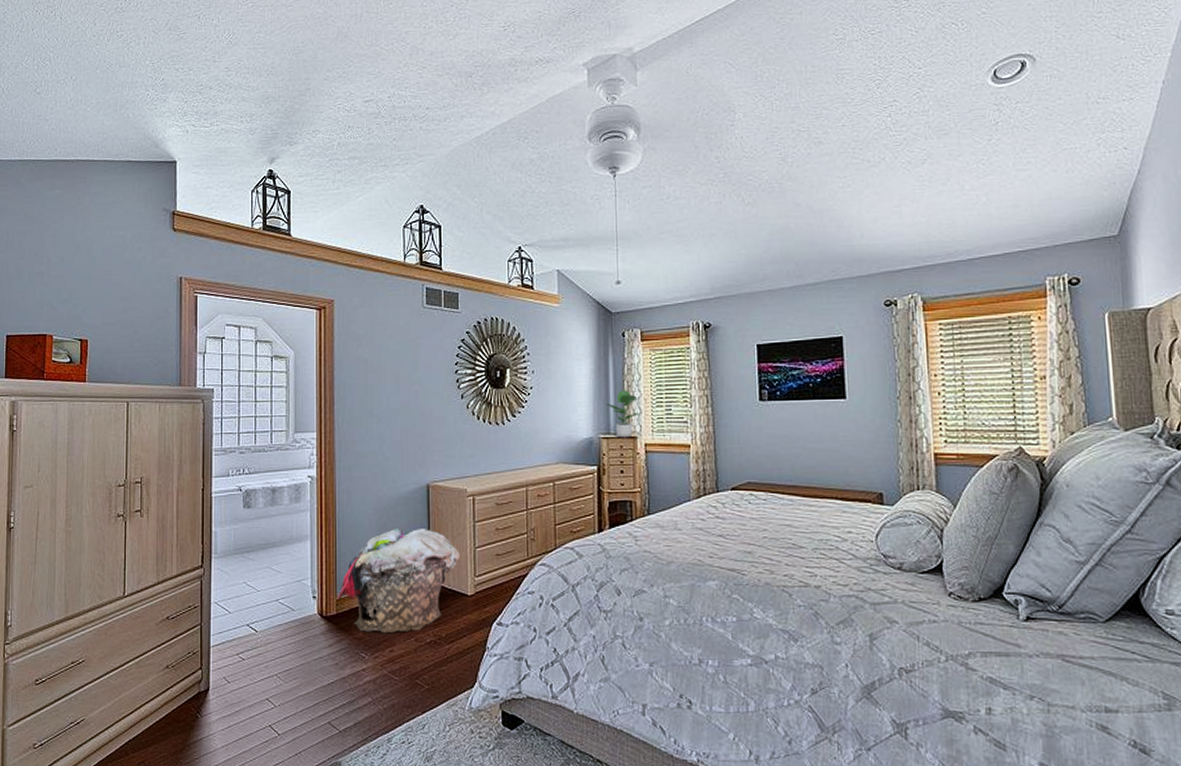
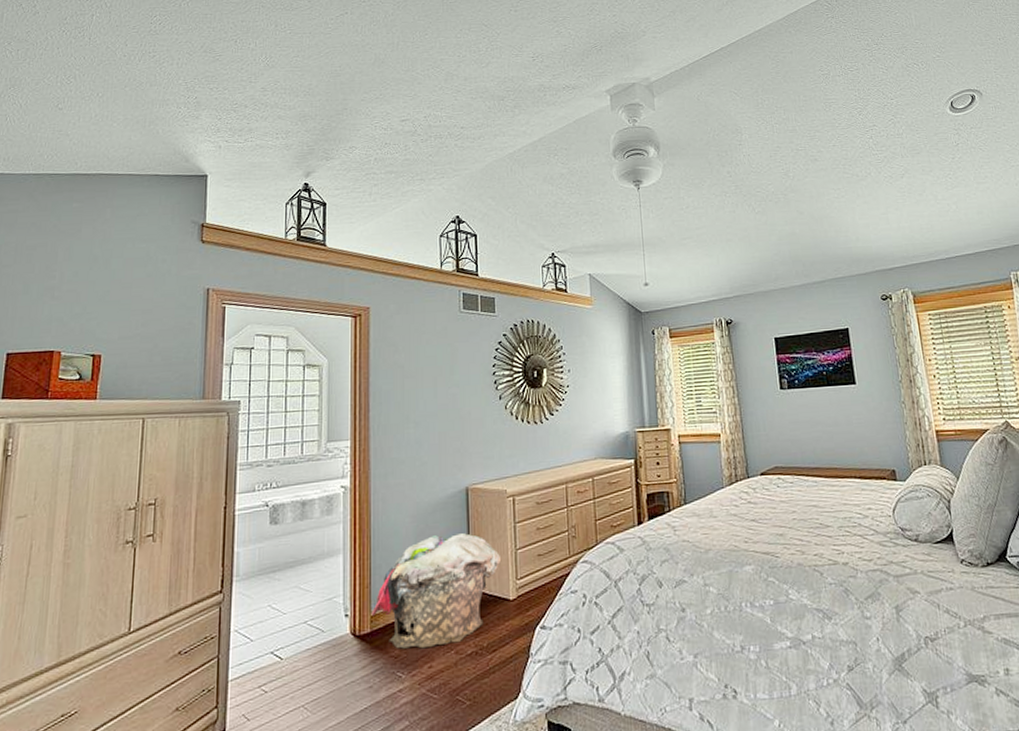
potted plant: present [605,390,640,438] -> none [639,384,672,431]

